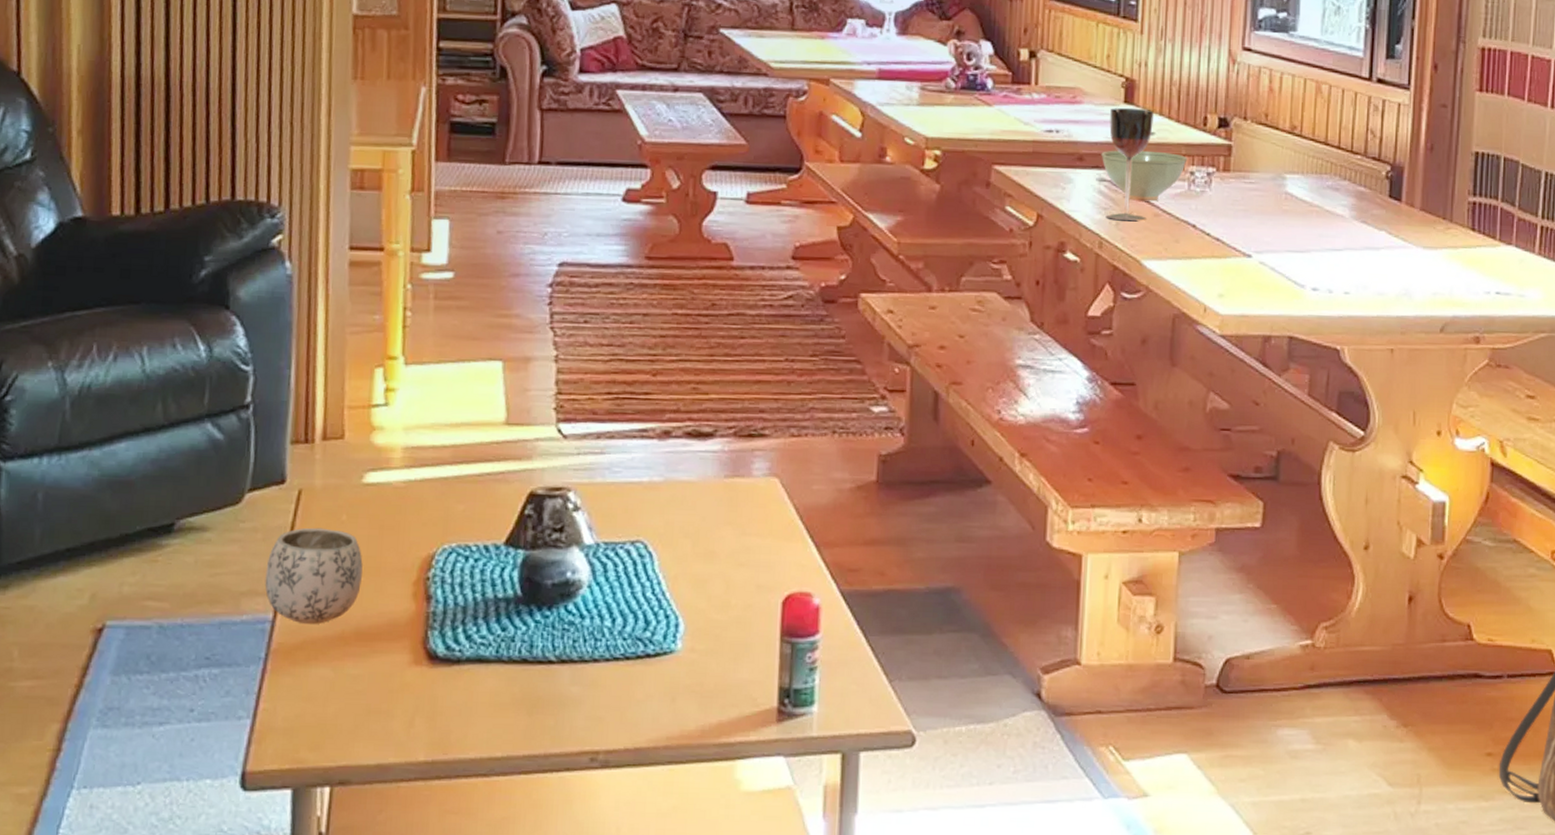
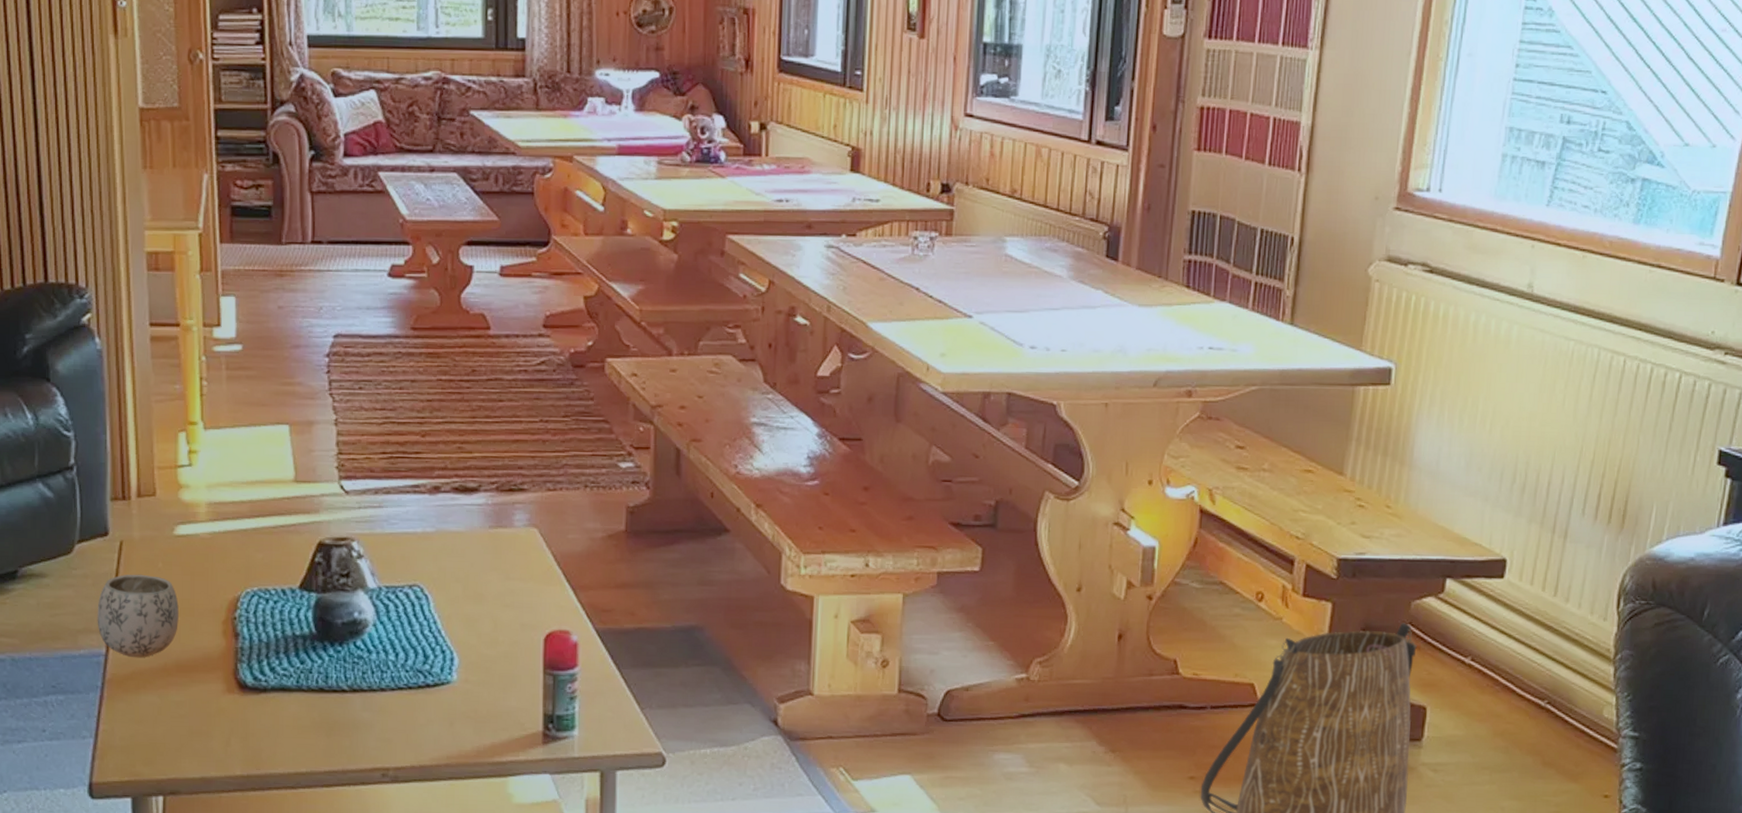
bowl: present [1101,150,1188,202] -> none [828,217,911,266]
wineglass: present [1105,107,1154,221] -> none [833,176,879,286]

